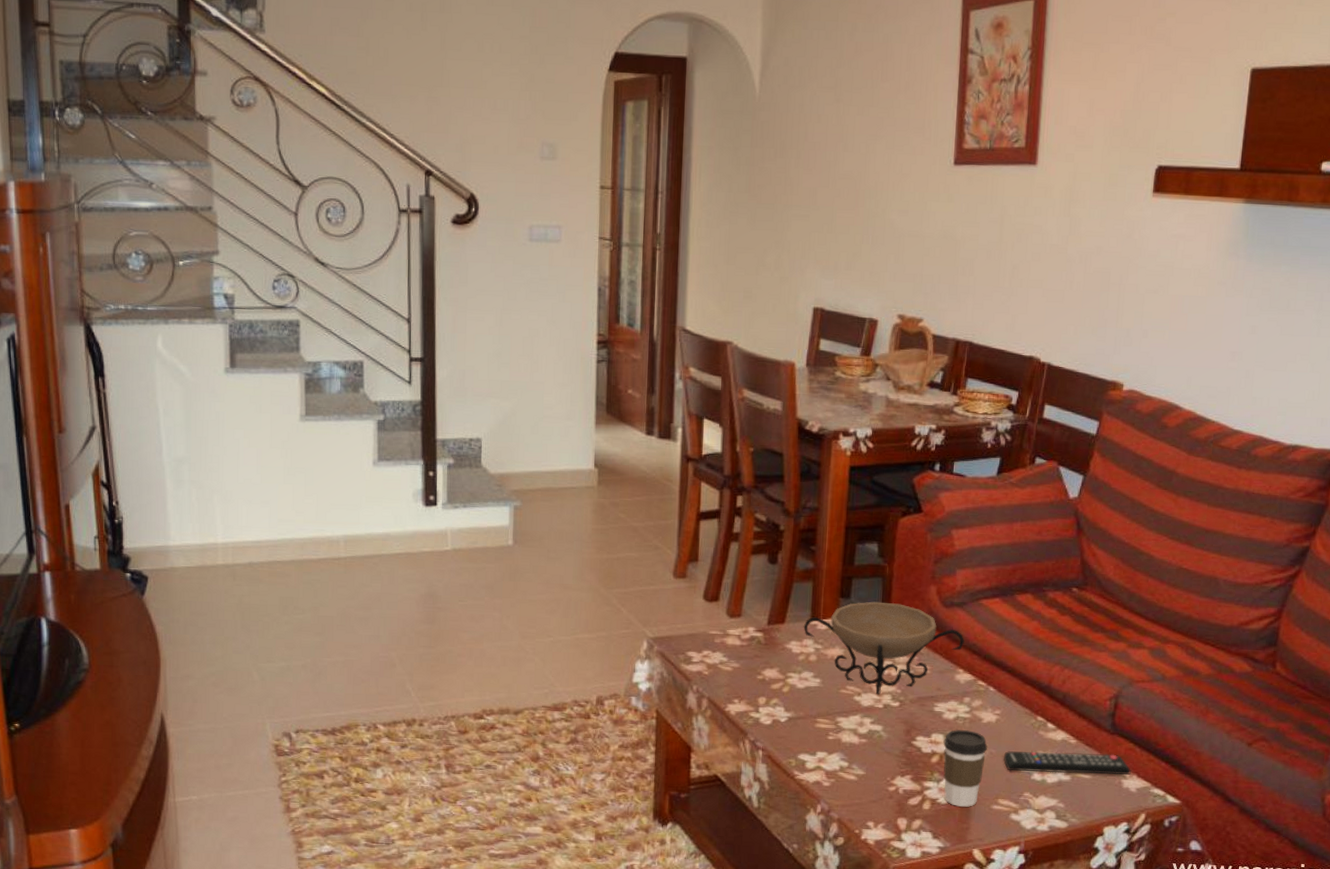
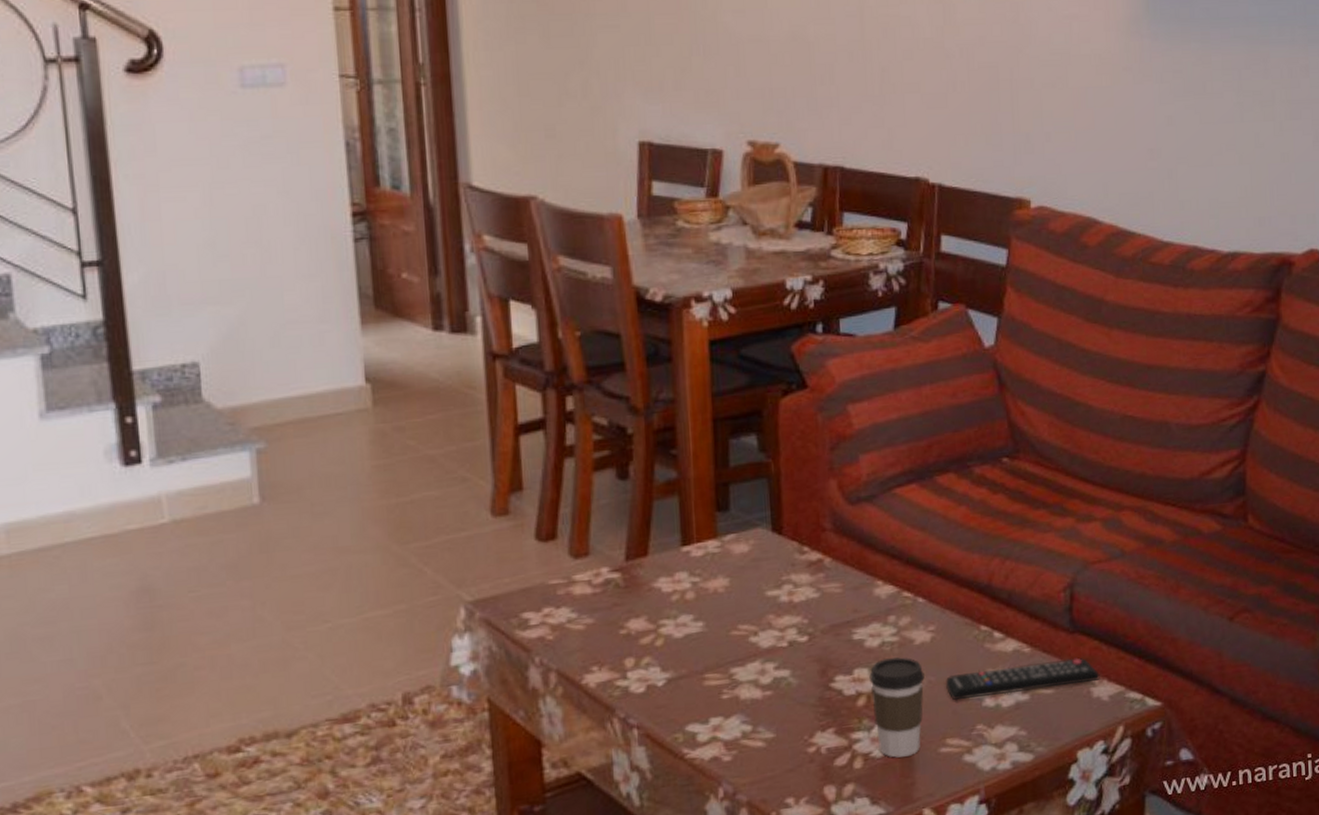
decorative bowl: present [803,601,964,695] -> none [672,508,880,631]

